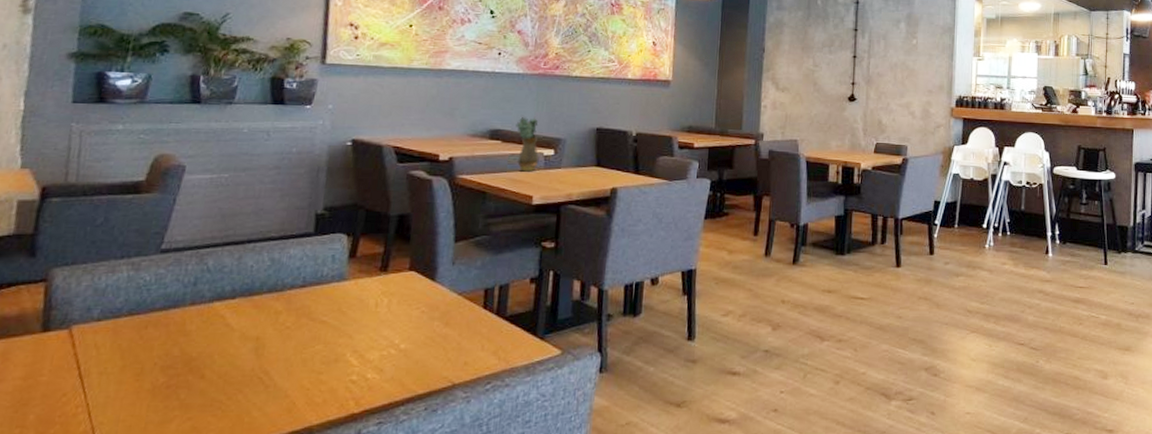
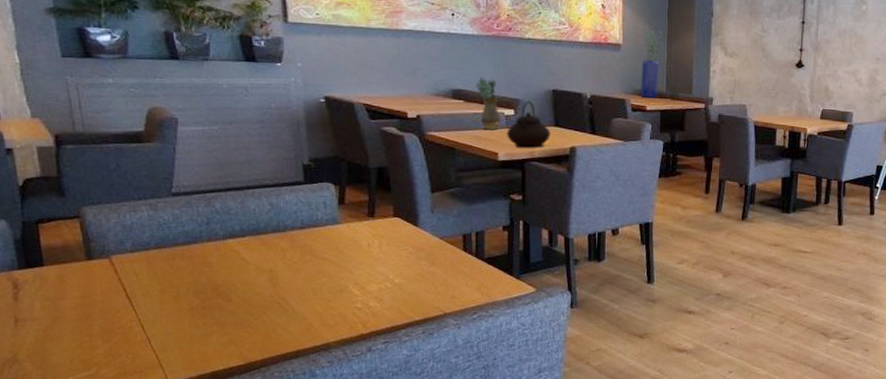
teapot: none [544,140,591,190] -> present [507,100,551,148]
vase: none [688,64,713,136] -> present [640,28,662,99]

